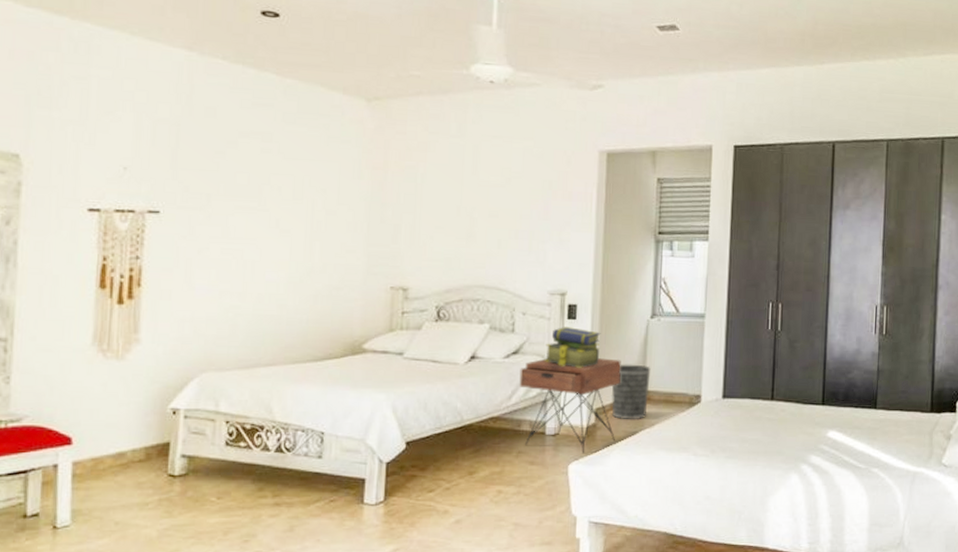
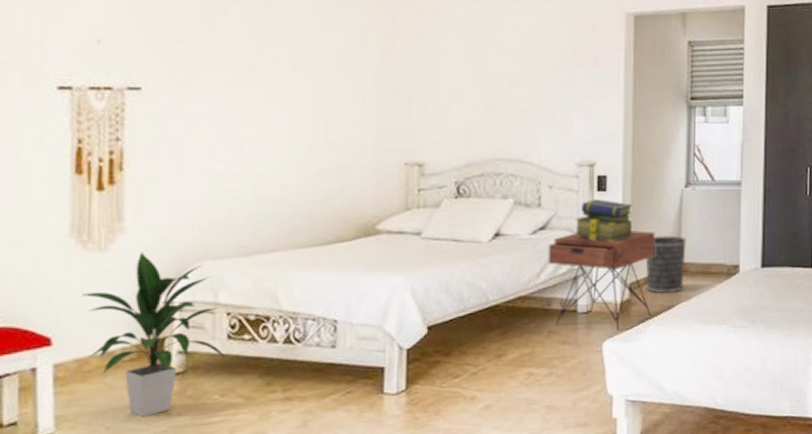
indoor plant: none [100,362,224,515] -> present [82,252,227,417]

